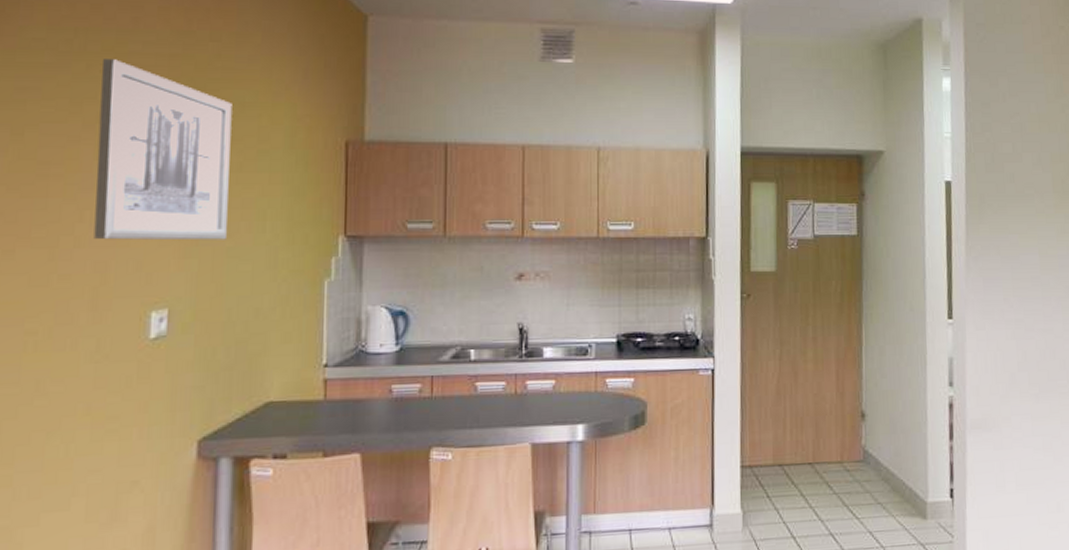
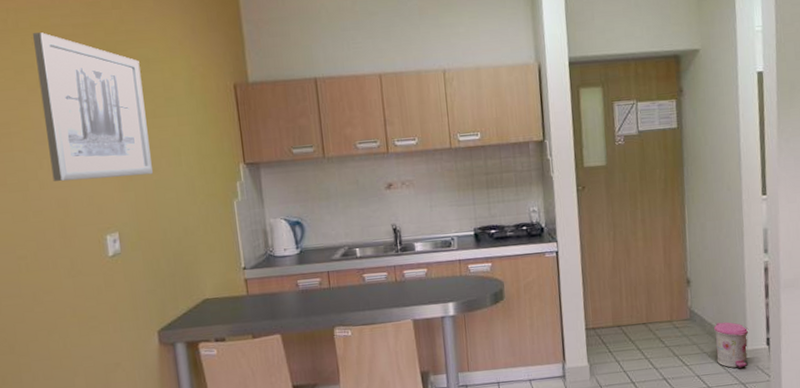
trash can: none [891,466,930,526] -> present [714,322,749,369]

